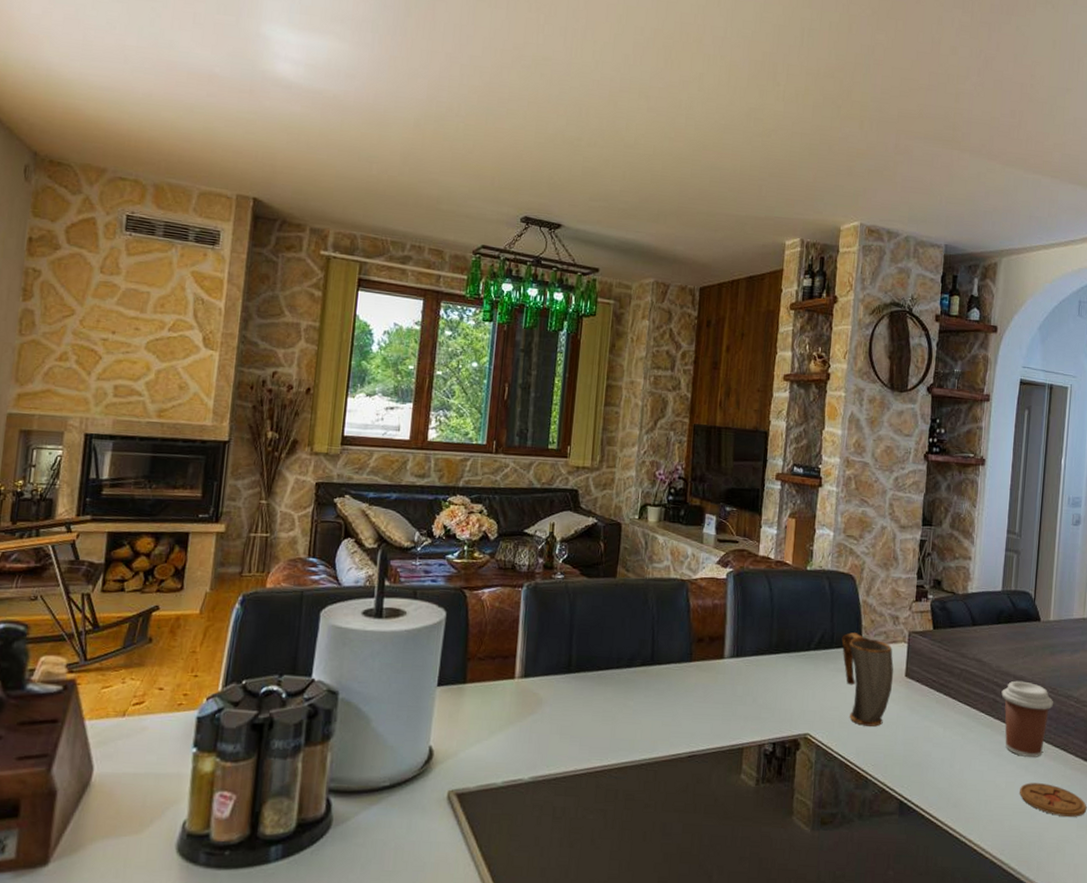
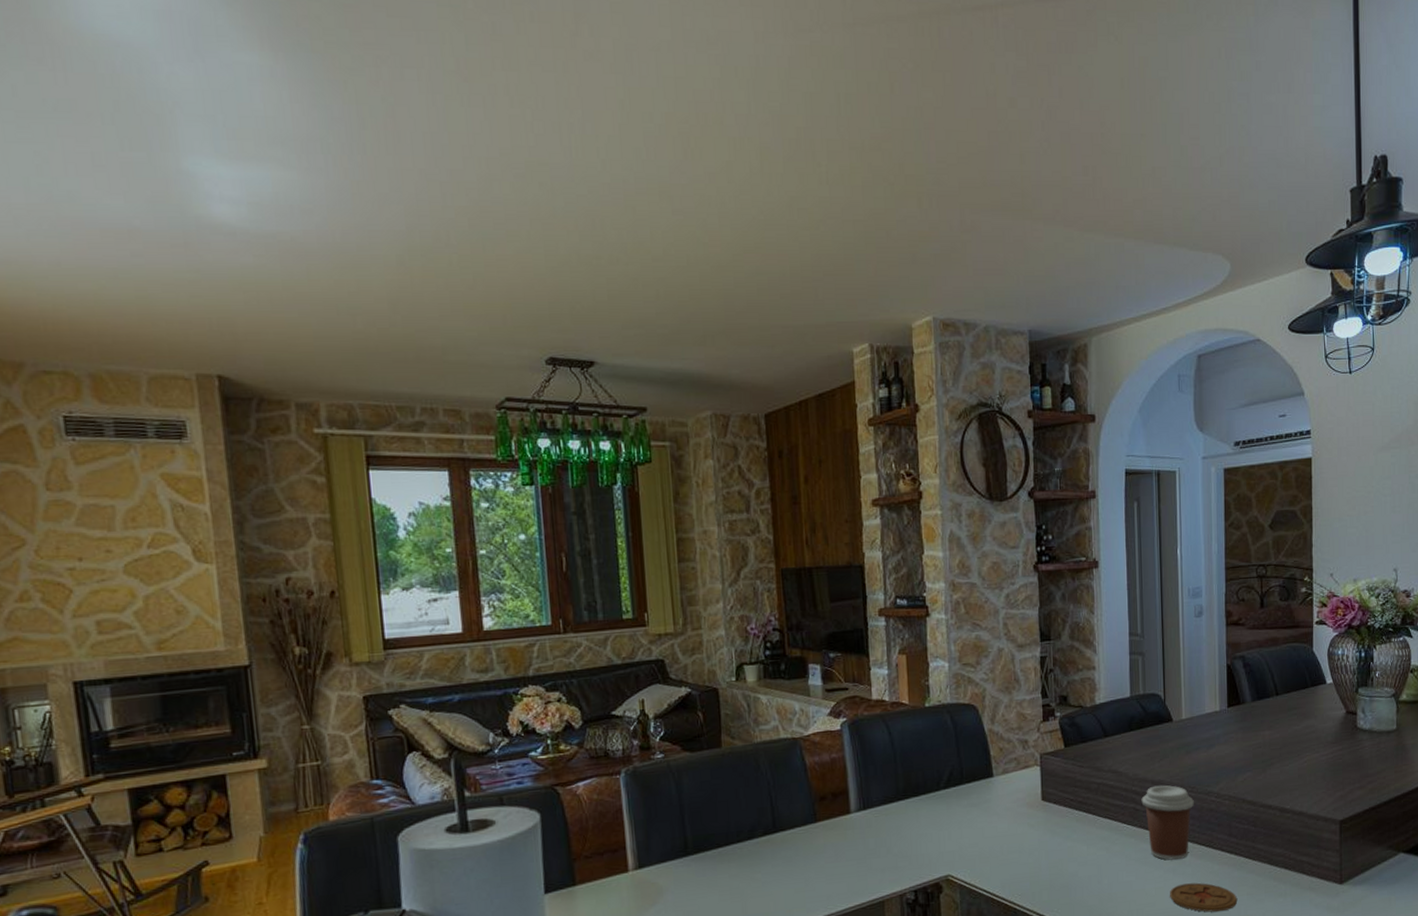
mug: present [841,632,894,727] -> none [971,764,1030,858]

